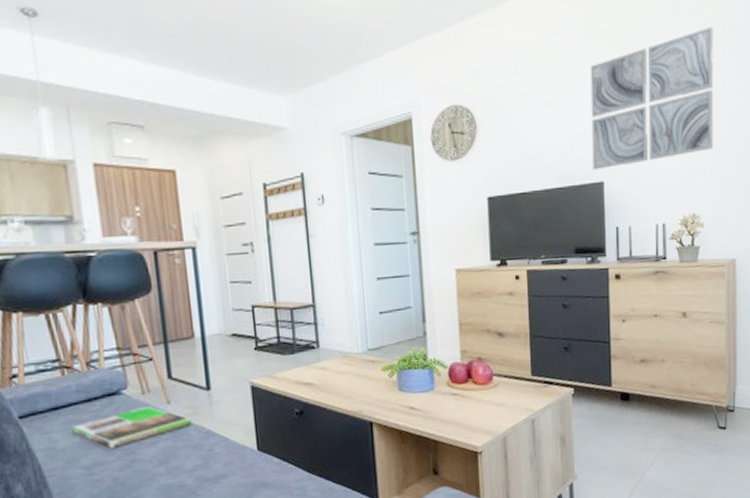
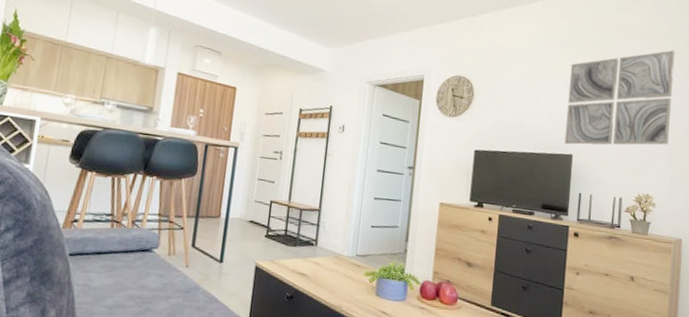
magazine: present [70,405,193,449] -> none [106,265,203,296]

